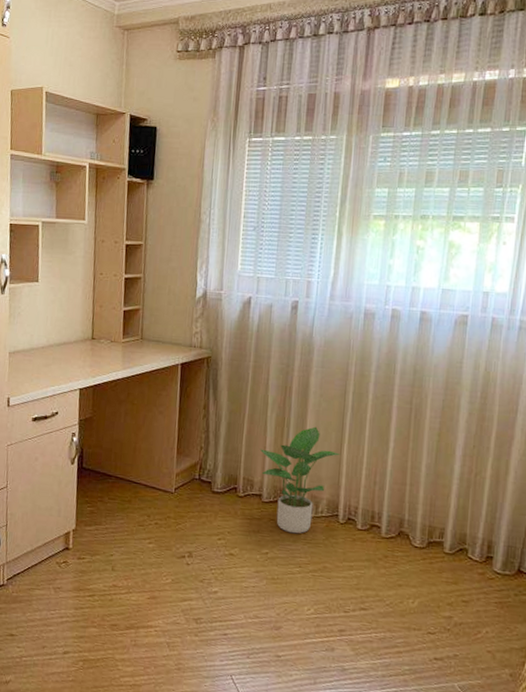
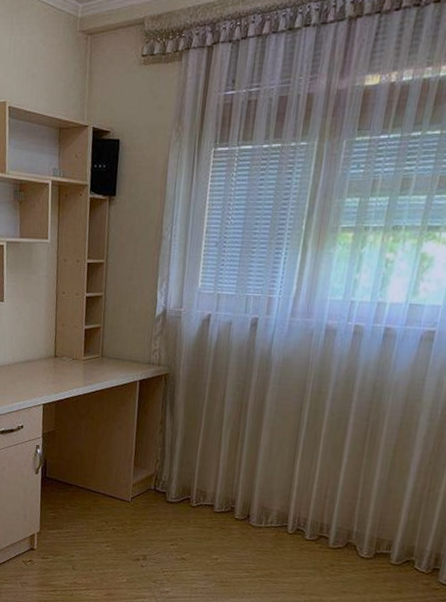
potted plant: present [259,426,340,534] -> none [213,442,292,542]

